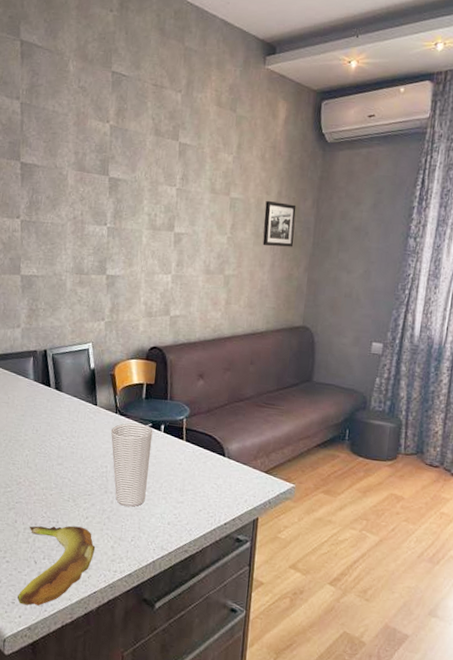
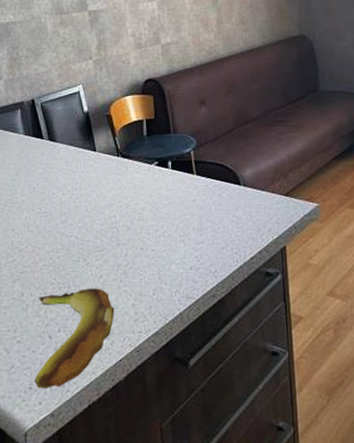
cup: present [110,423,153,507] -> none [114,164,162,257]

